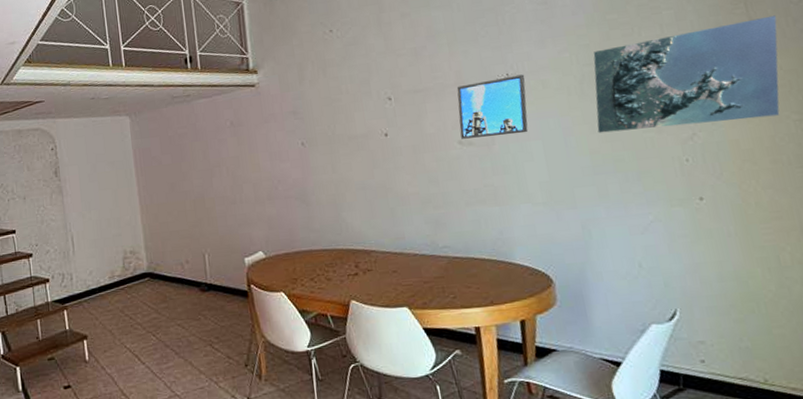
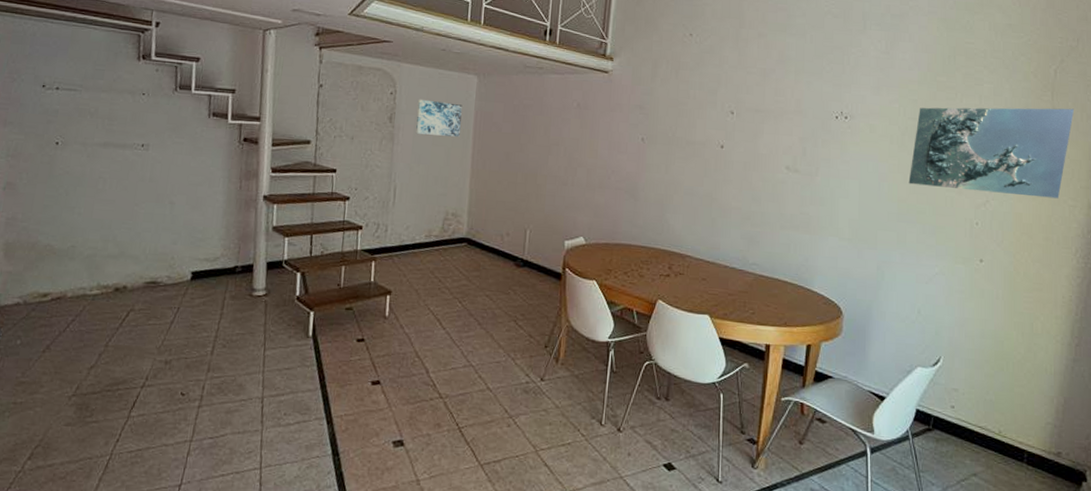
wall art: none [77,146,123,182] -> present [416,99,462,137]
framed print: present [456,74,528,139] -> none [789,114,857,171]

